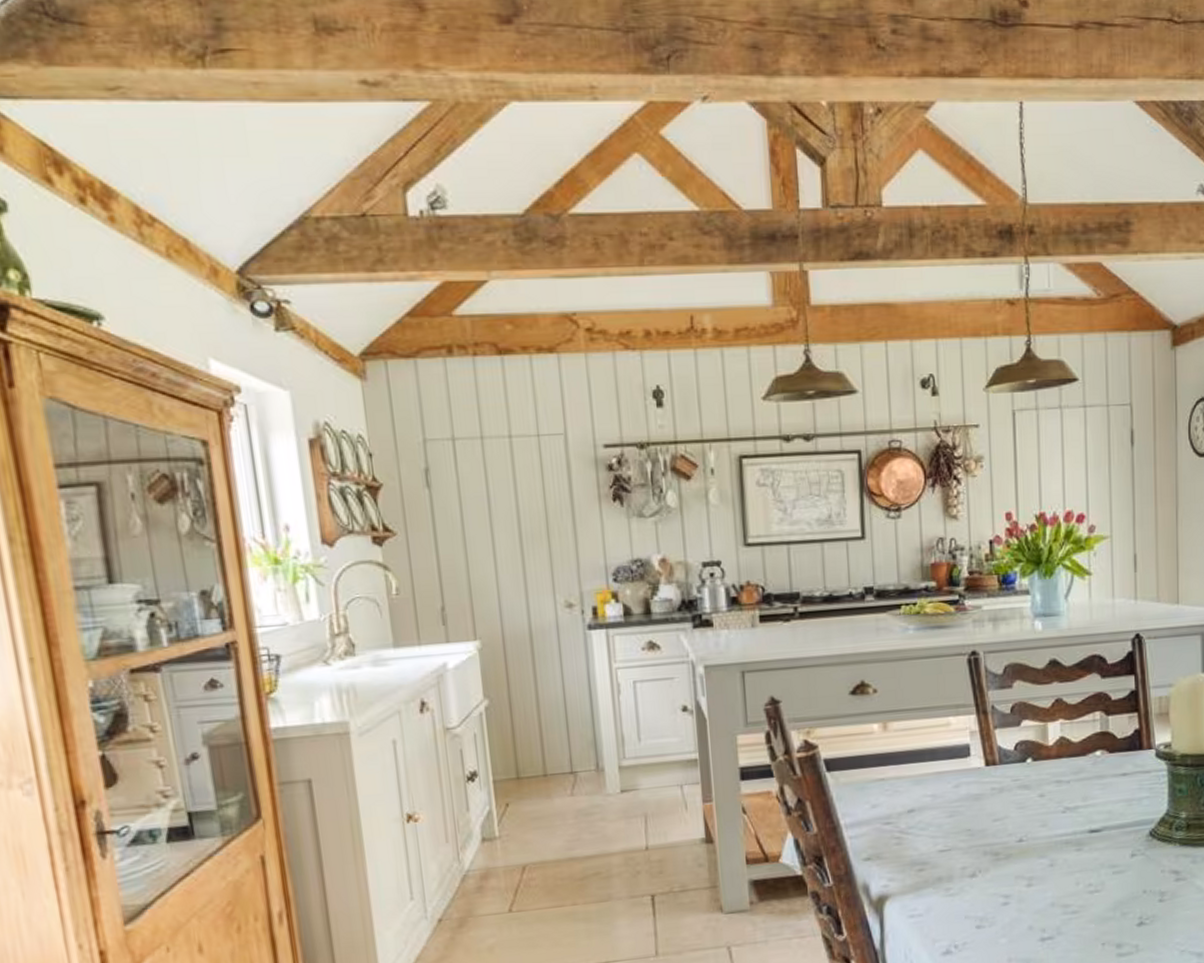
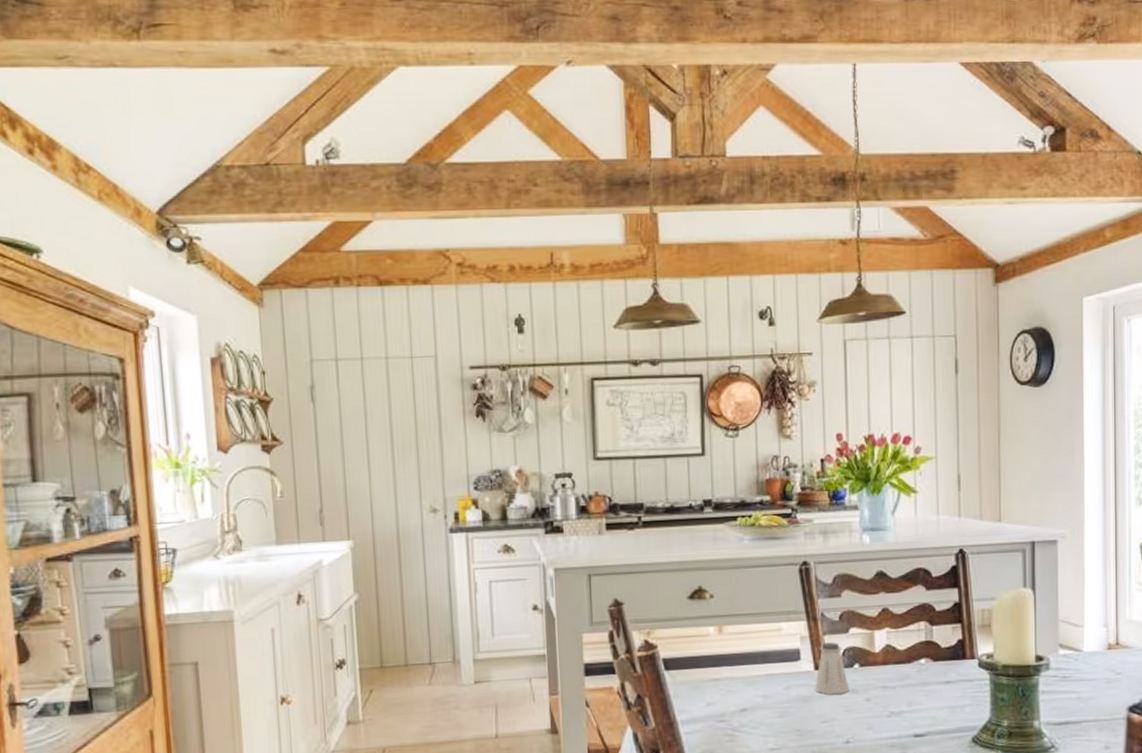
saltshaker: none [985,736,1022,792] -> present [814,642,850,695]

